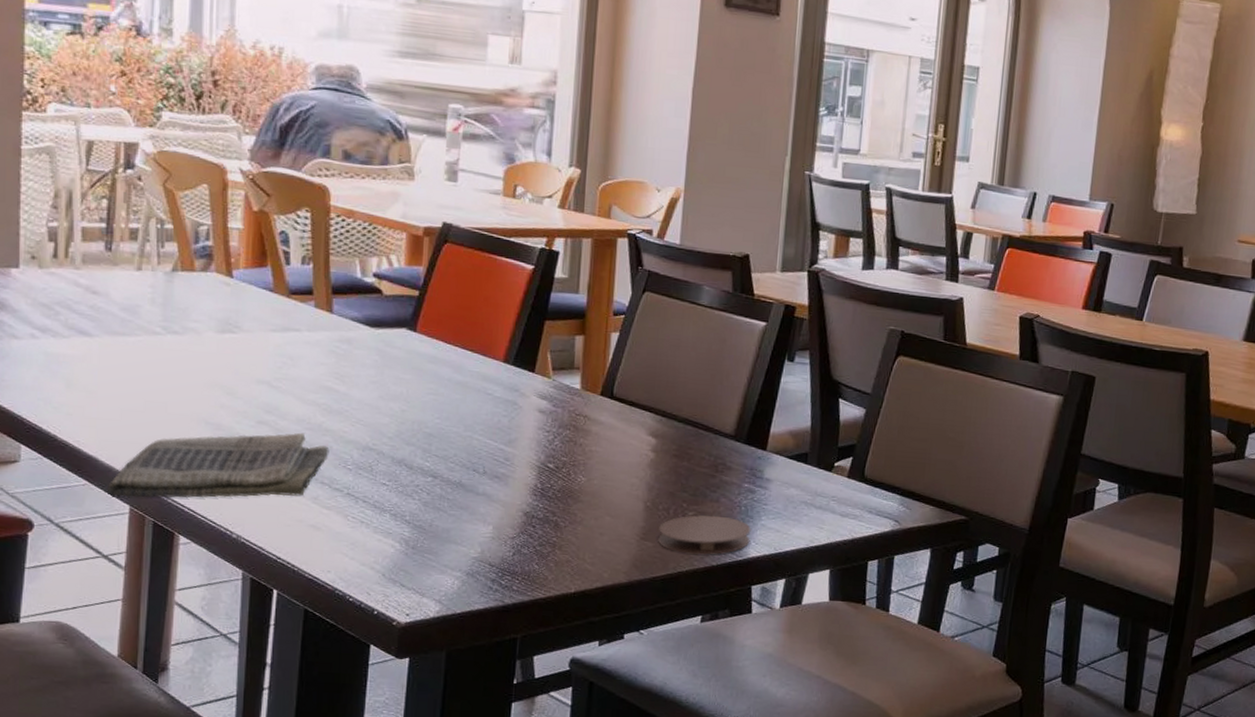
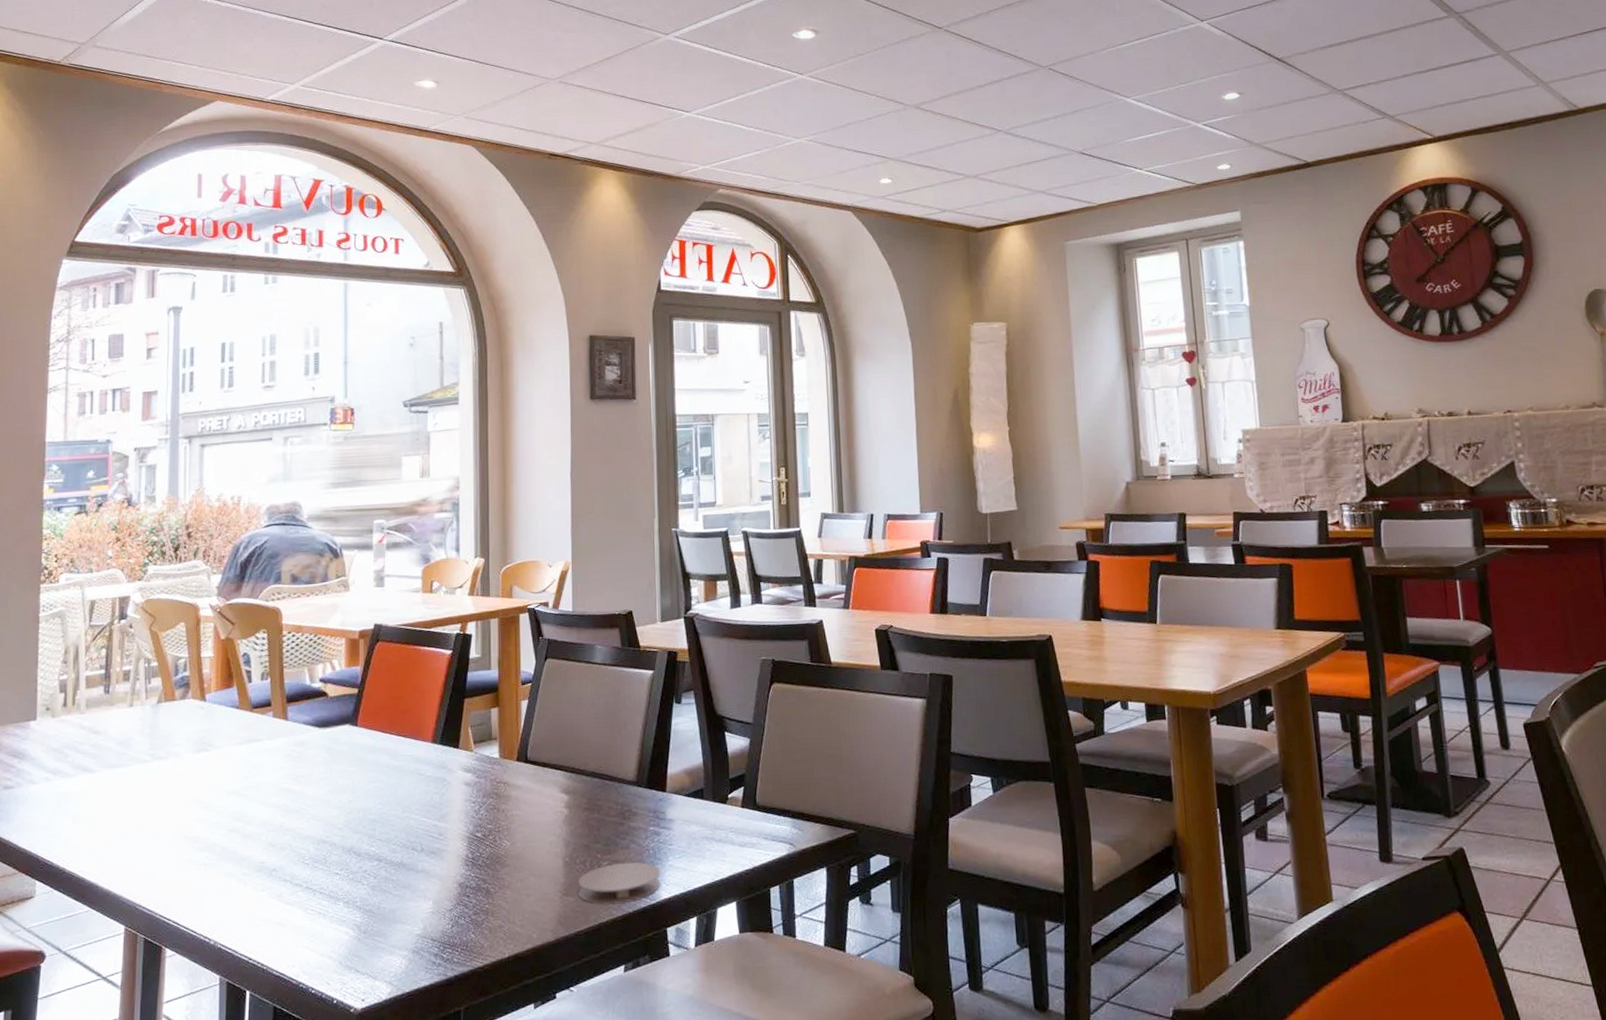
dish towel: present [108,432,330,499] -> none [106,835,290,918]

